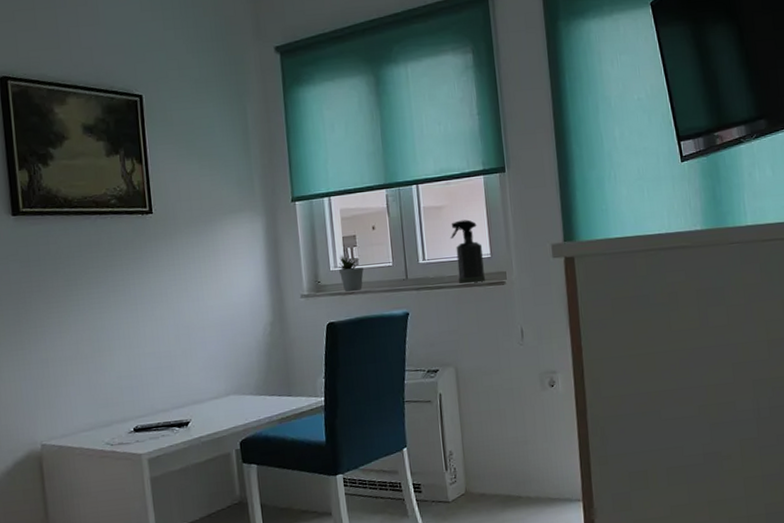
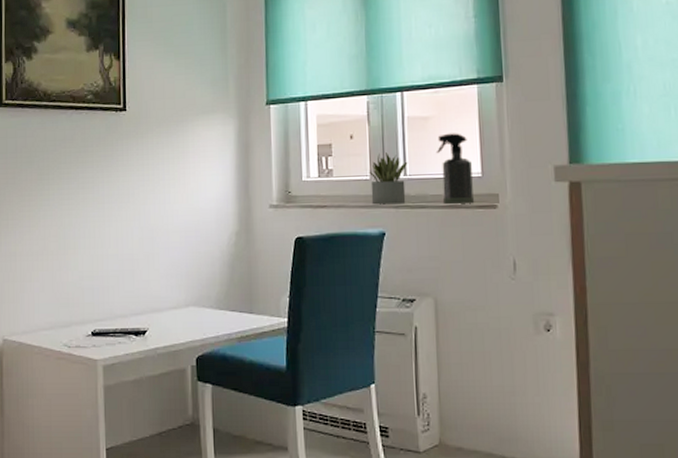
potted plant: present [338,254,364,292] -> none [310,164,338,205]
succulent plant: none [391,240,426,289] -> present [369,152,408,205]

